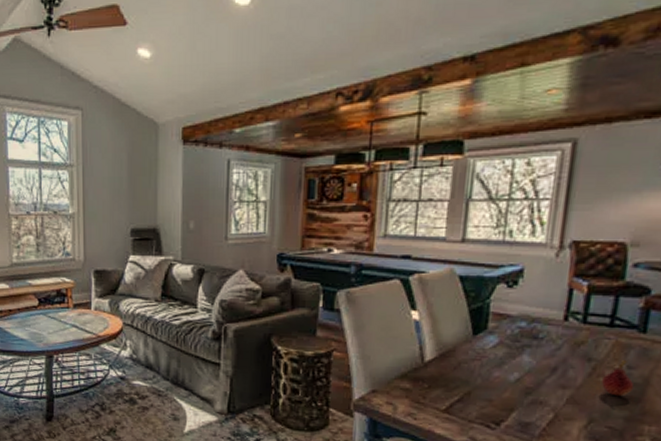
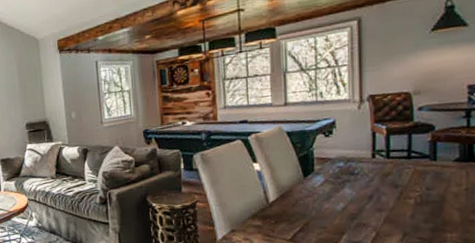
fruit: present [602,359,635,397] -> none [409,182,434,213]

